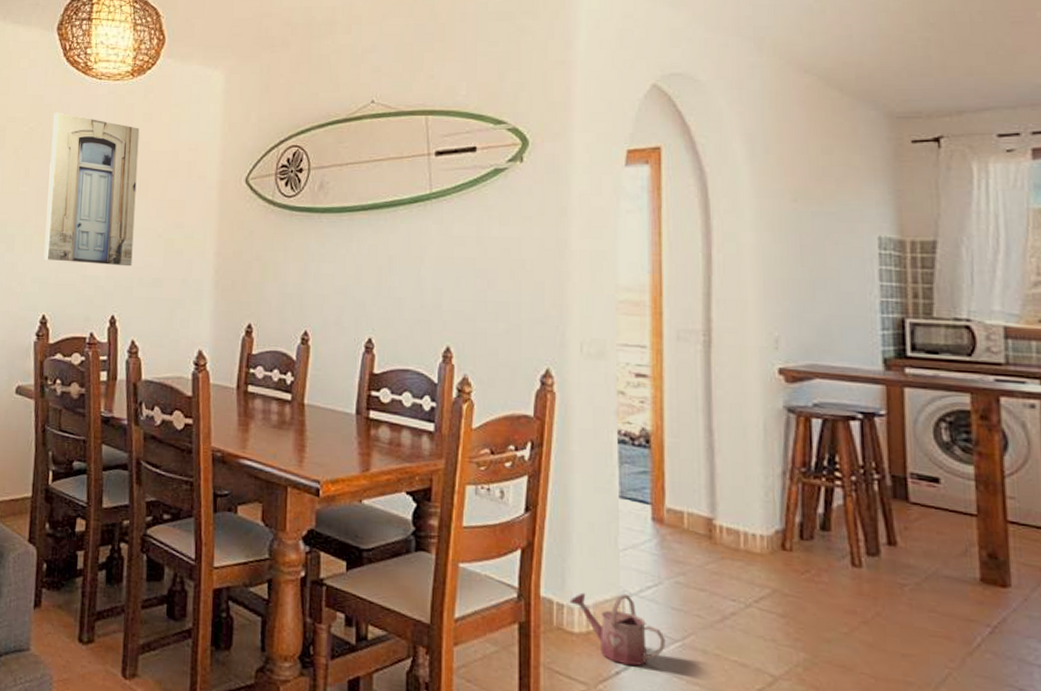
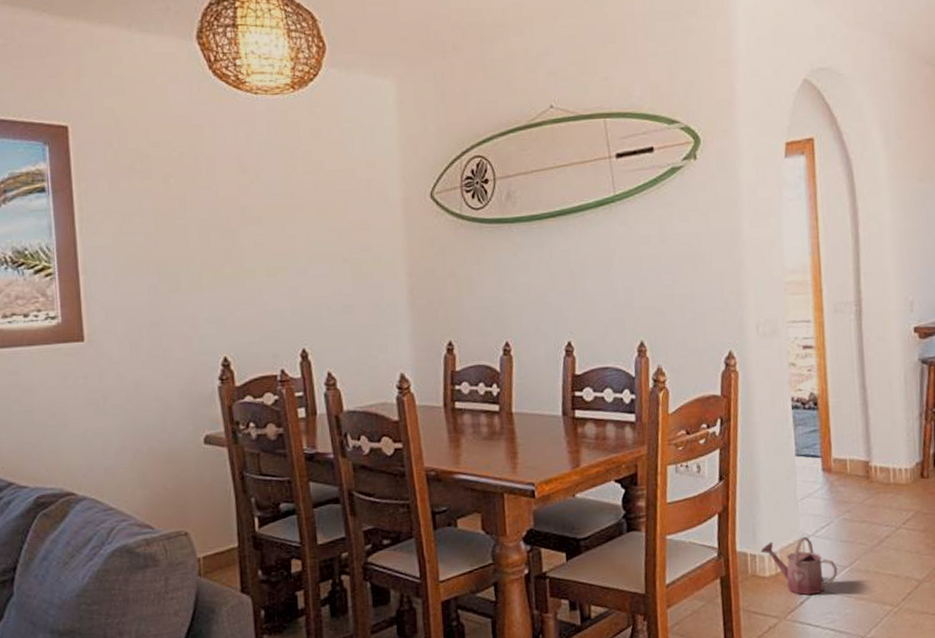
wall art: present [43,112,140,267] -> none [206,133,318,298]

